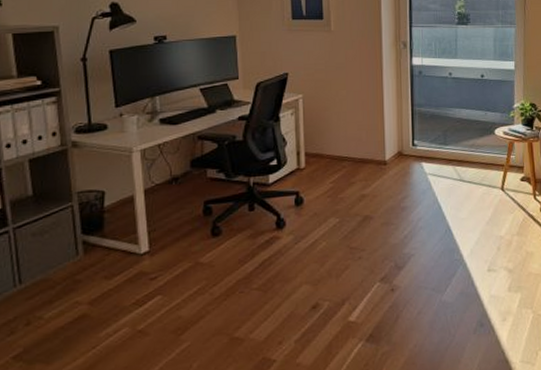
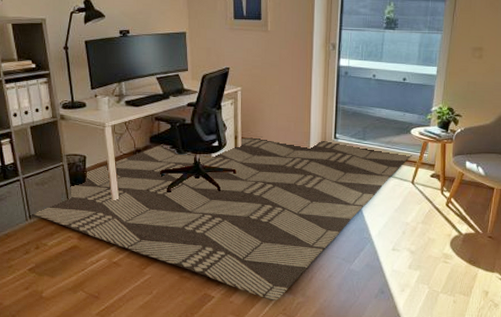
rug: none [23,149,498,356] -> present [32,136,412,301]

